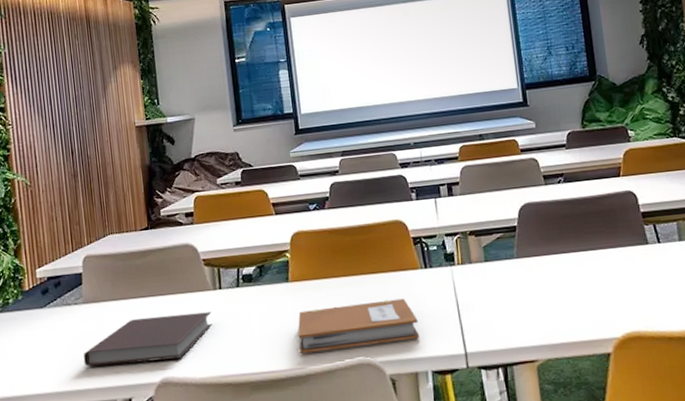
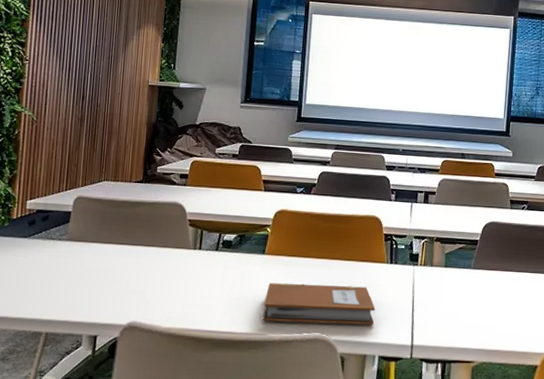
notebook: present [83,312,213,367] -> none [57,263,188,307]

